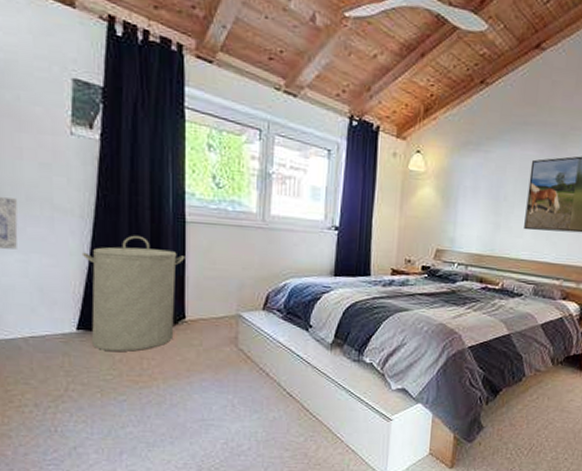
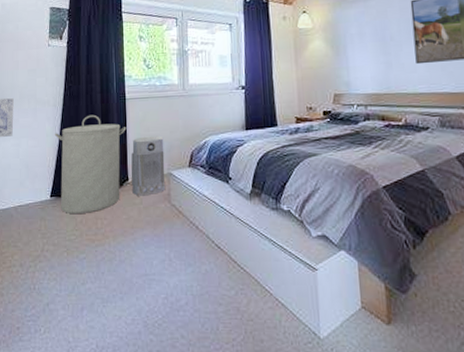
air purifier: none [188,270,234,337] -> present [131,136,165,196]

